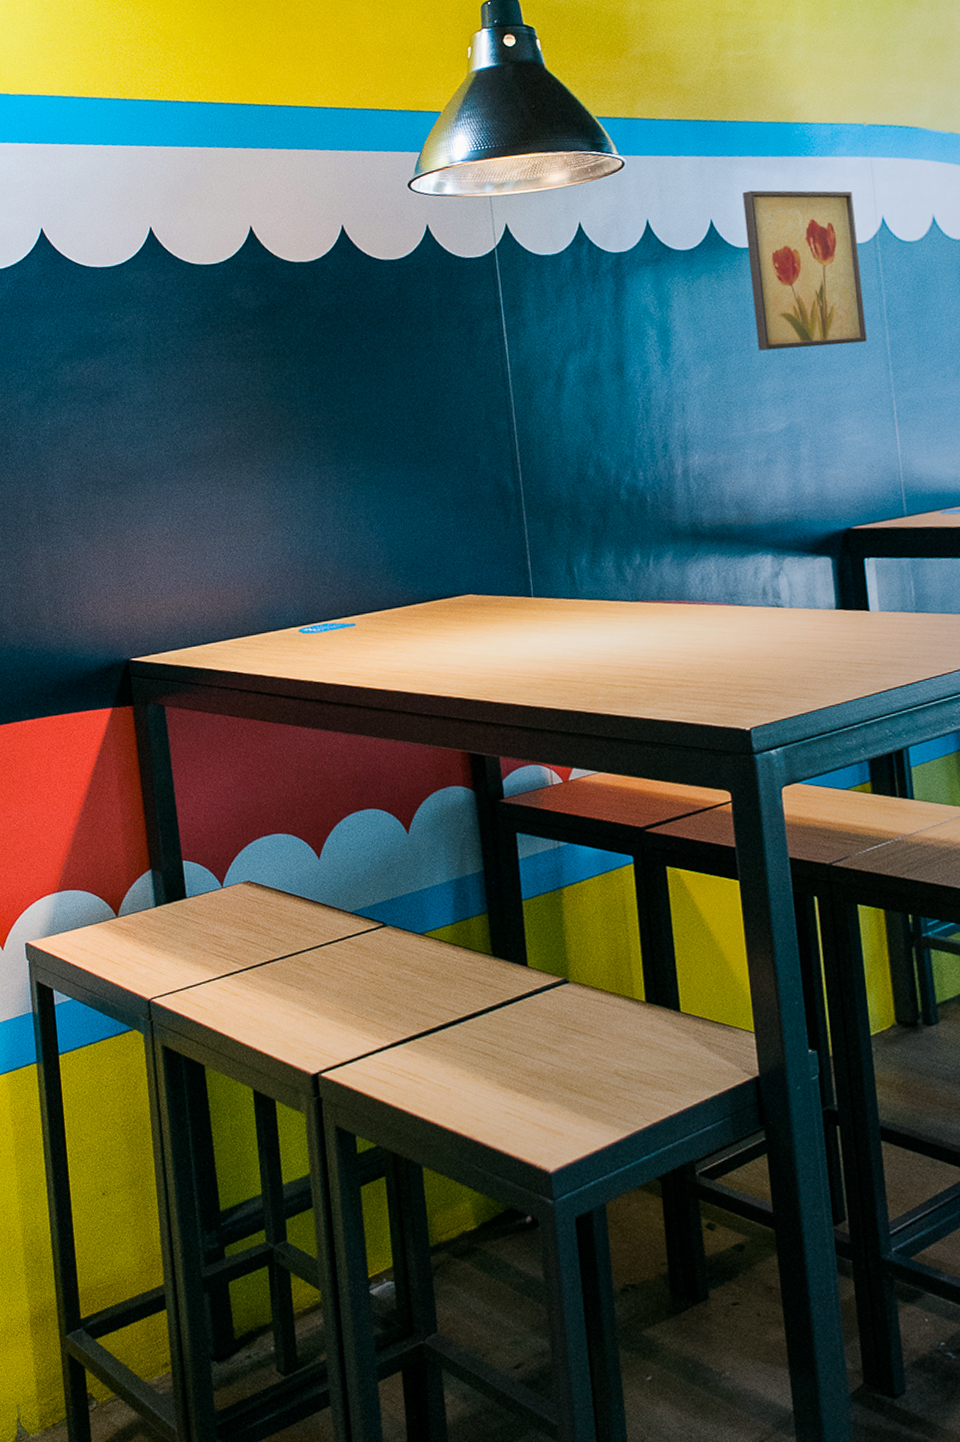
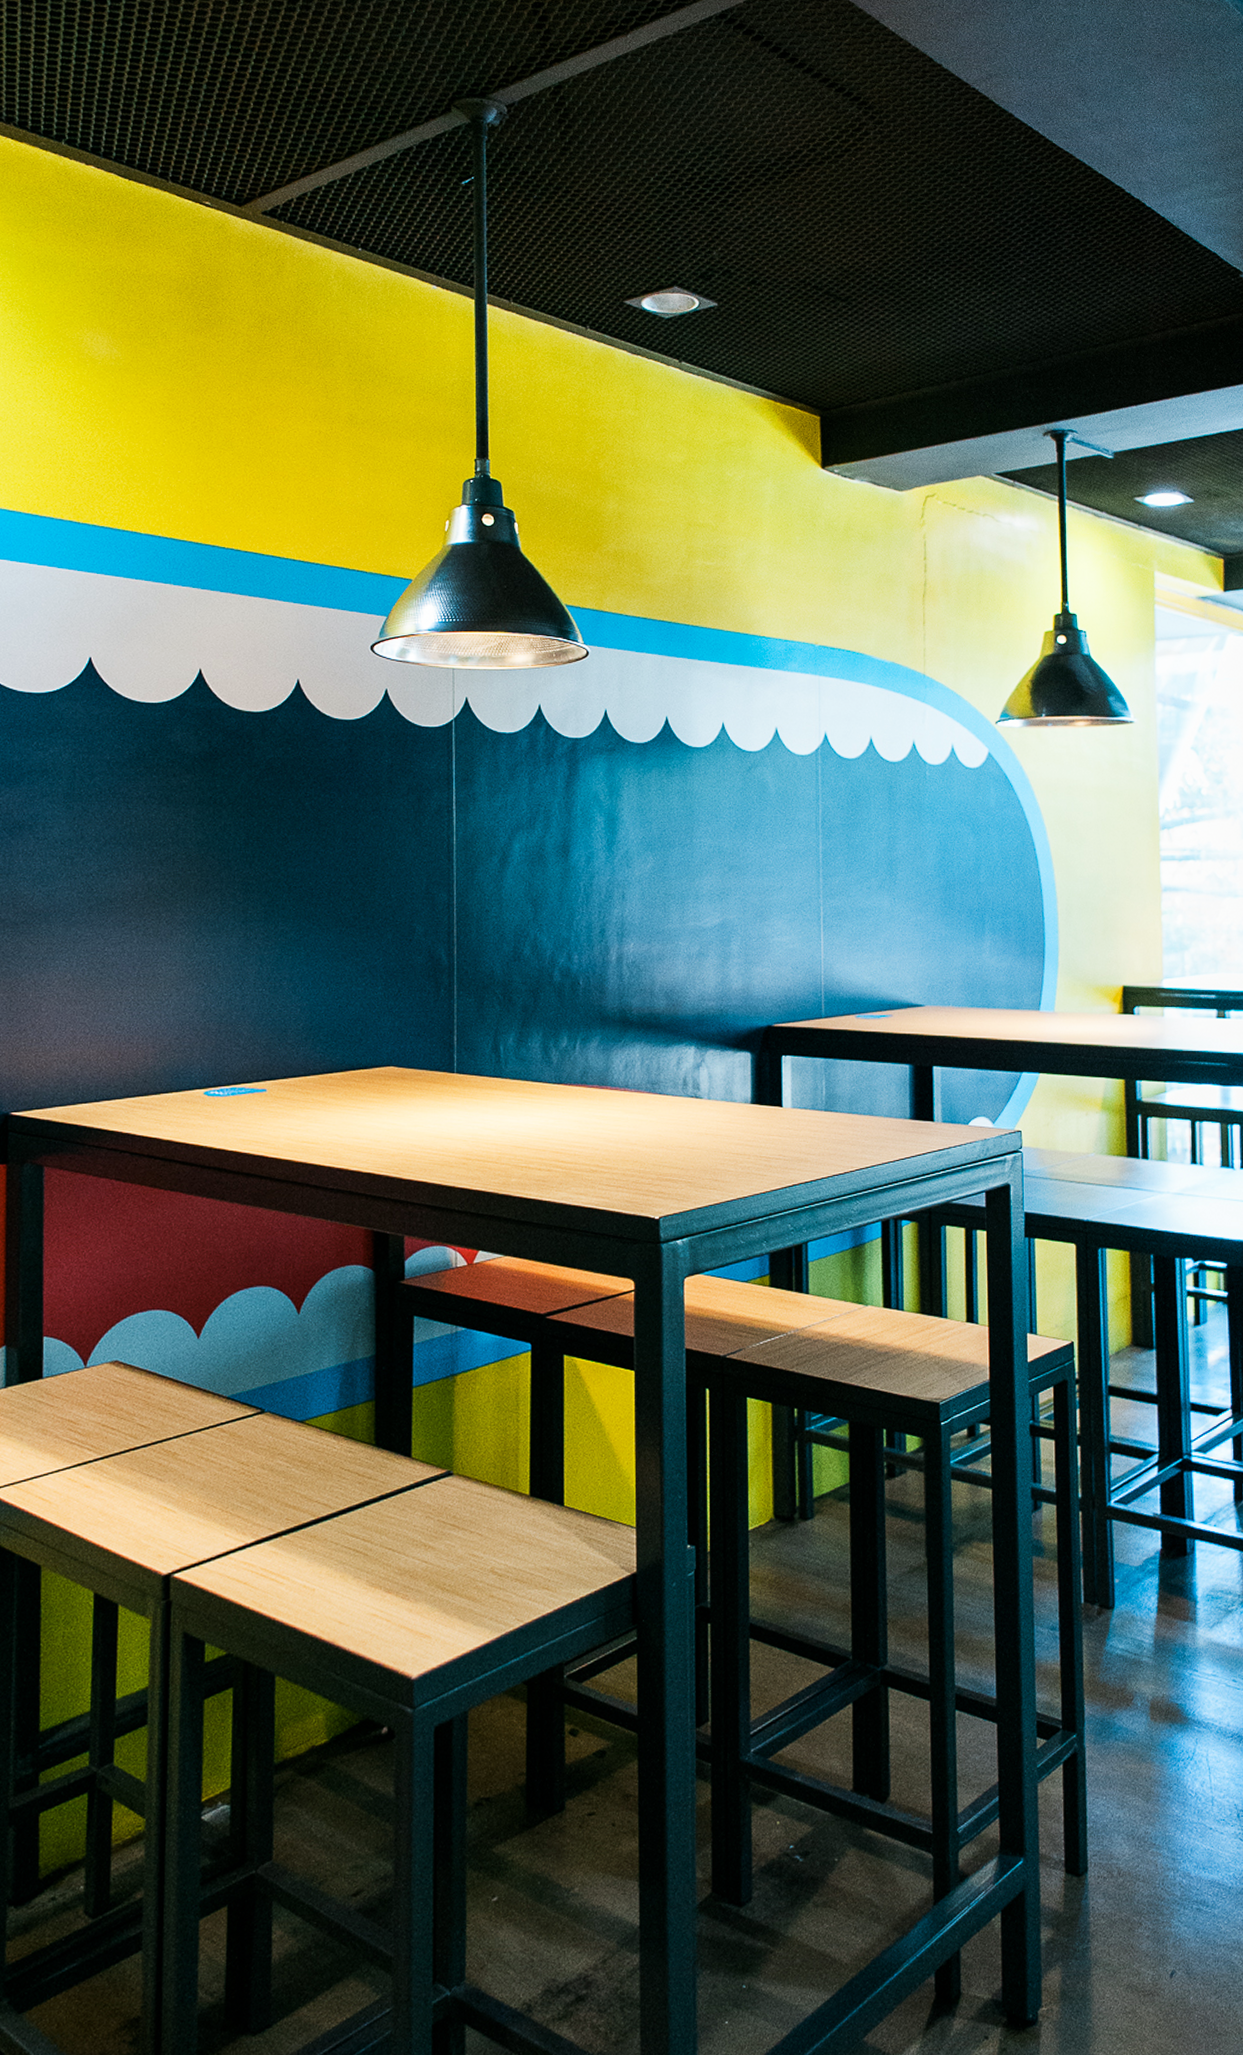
wall art: present [742,190,867,351] -> none [698,694,802,849]

